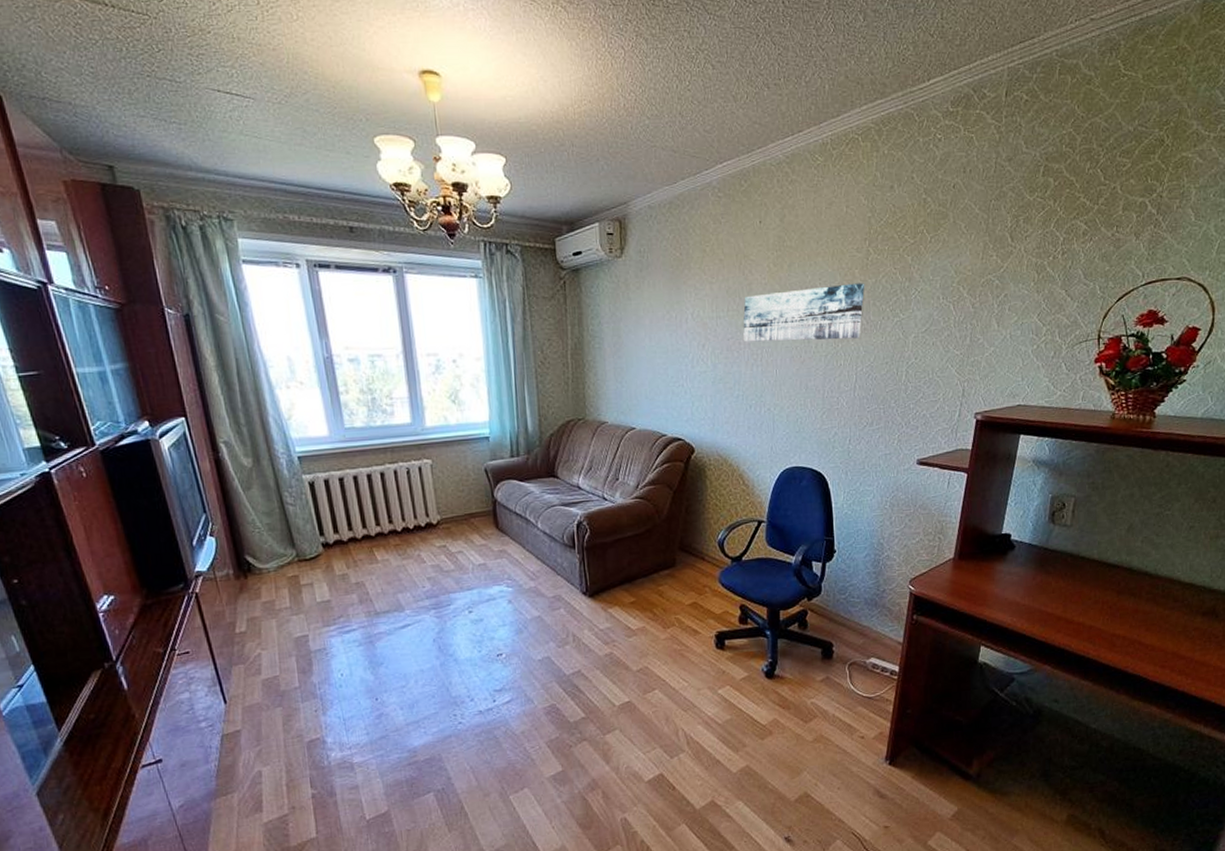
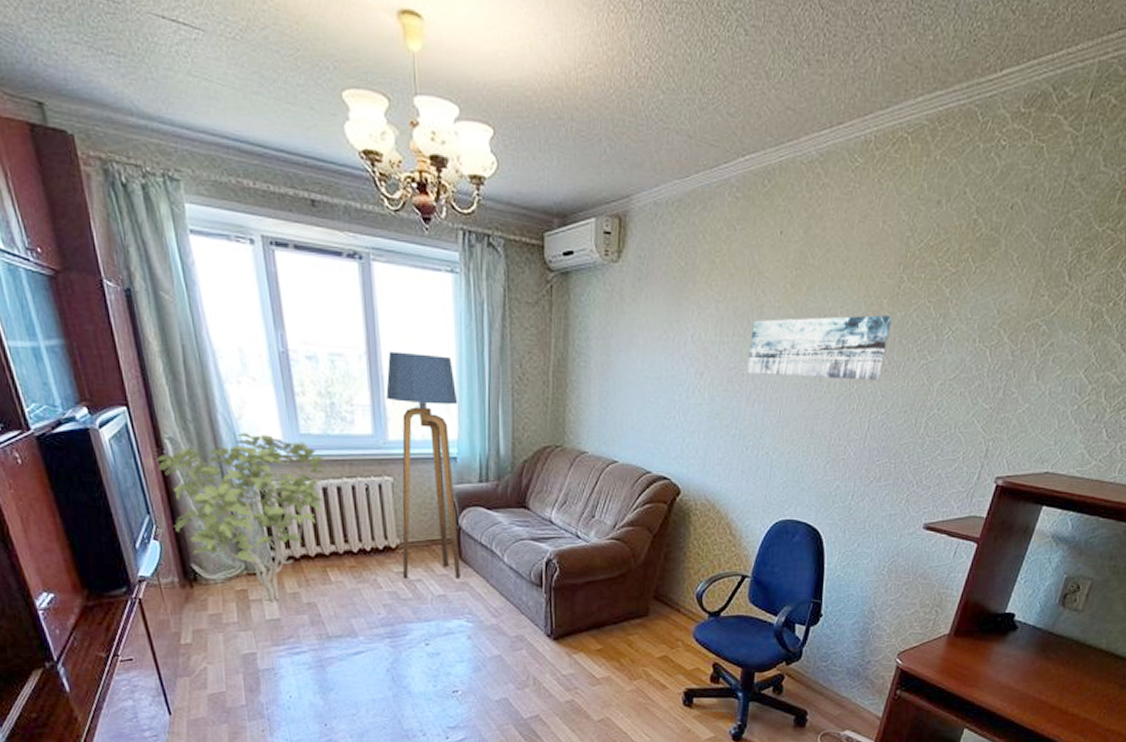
shrub: none [212,431,370,585] -> present [156,433,326,603]
floor lamp: none [422,348,499,552] -> present [386,351,461,580]

